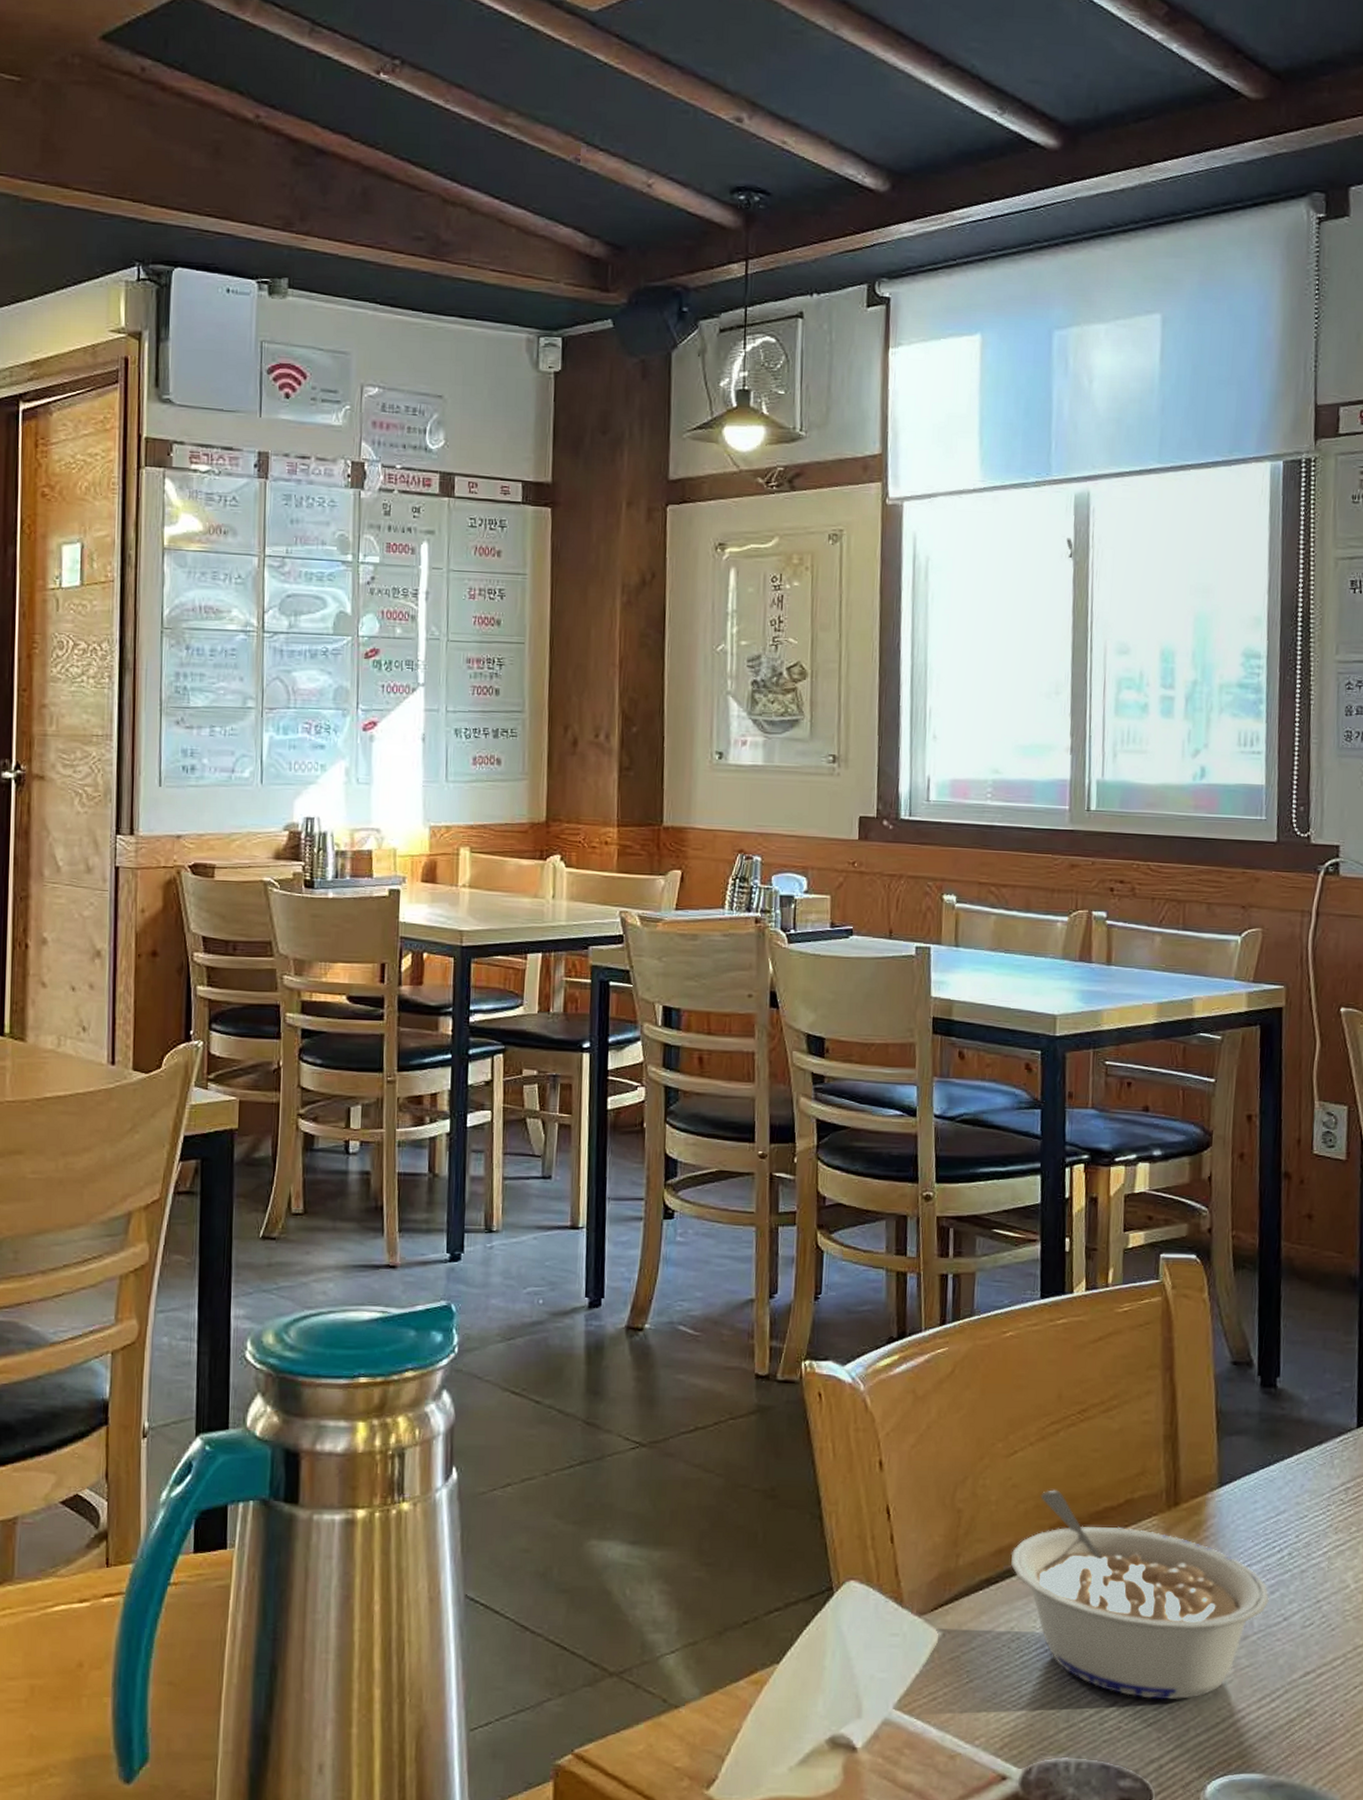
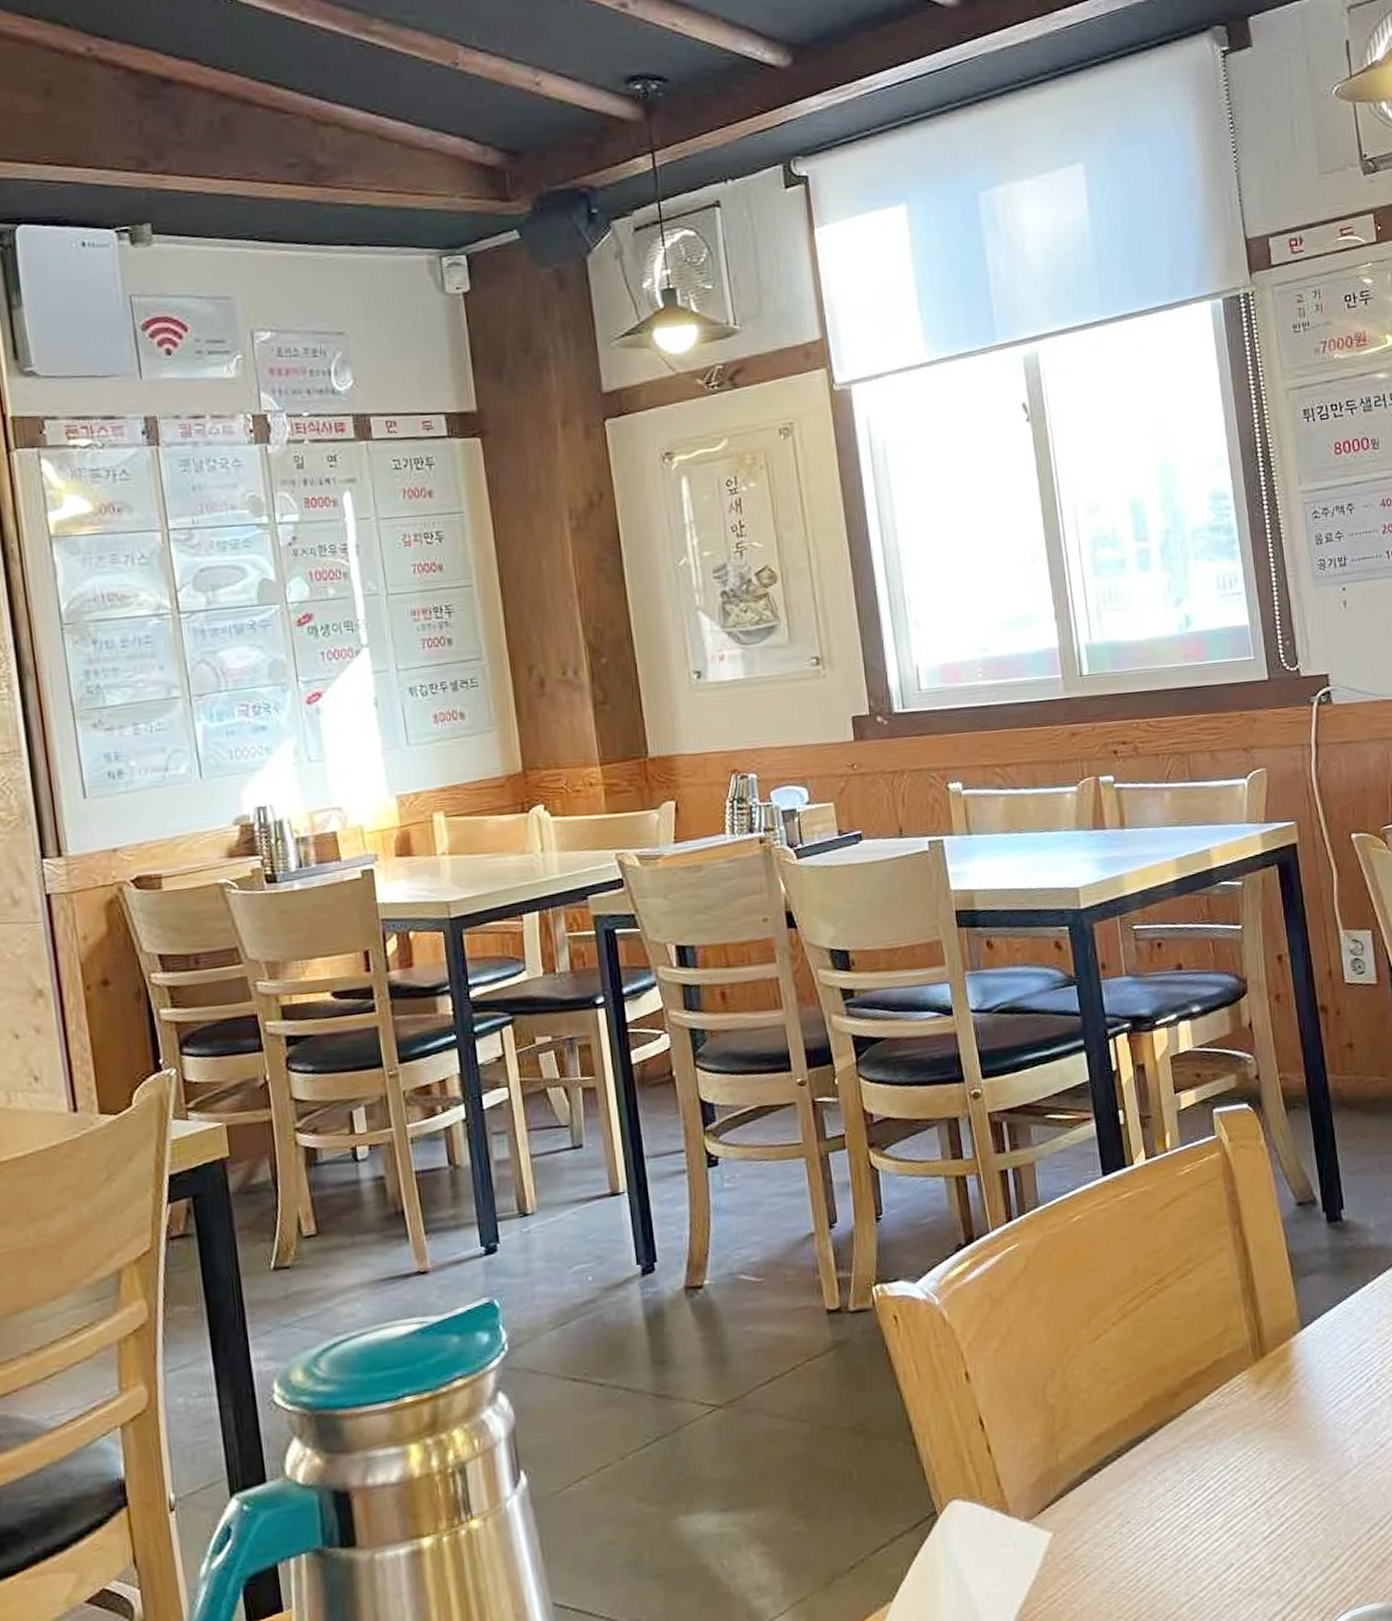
legume: present [1011,1489,1269,1700] -> none [1109,1365,1364,1556]

